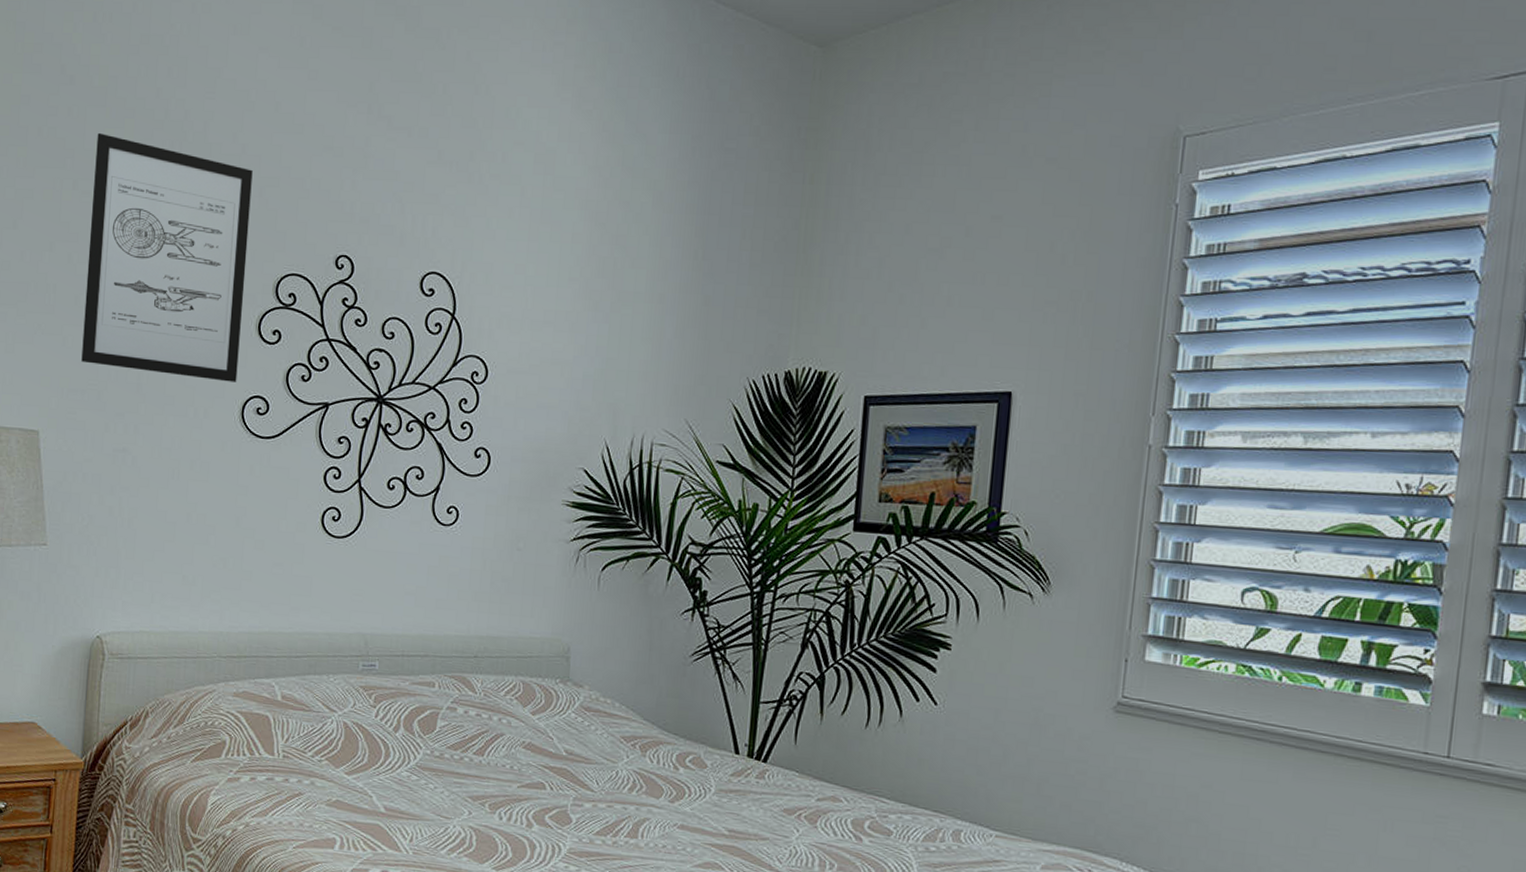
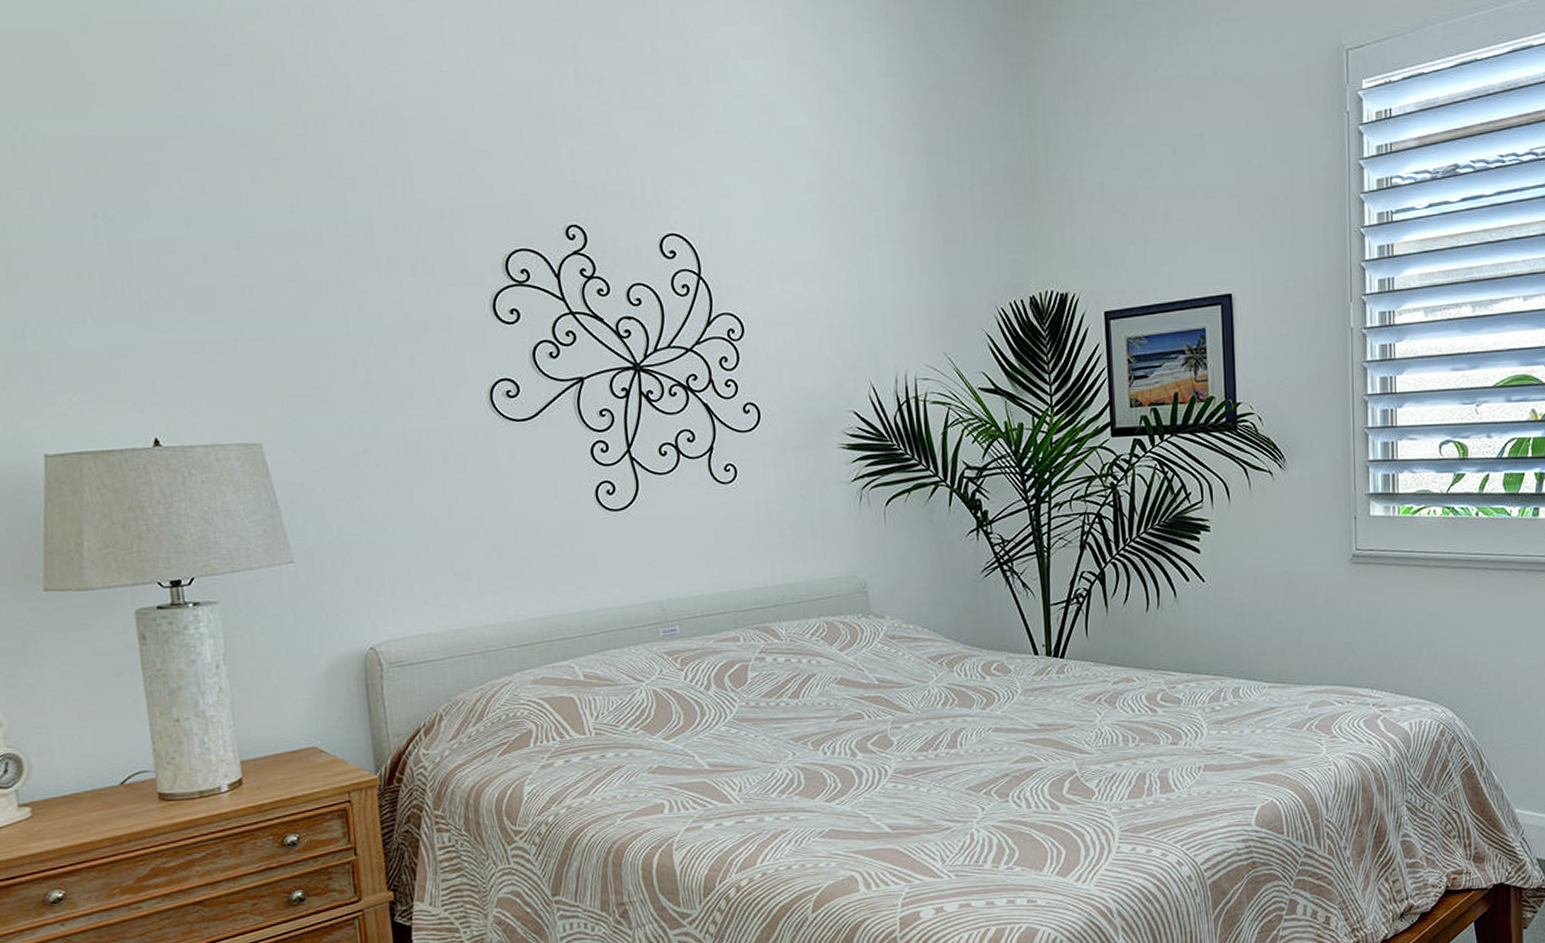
wall art: present [81,132,253,382] -> none [270,116,479,368]

